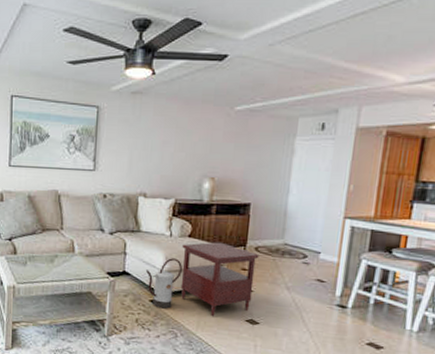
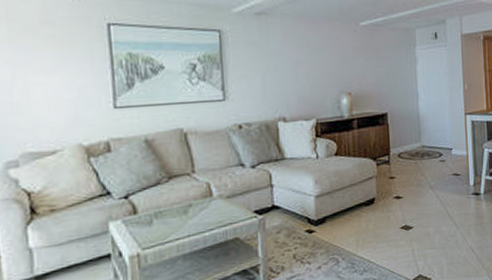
watering can: present [145,258,182,309] -> none [296,180,334,237]
side table: present [180,242,259,317] -> none [330,155,403,233]

